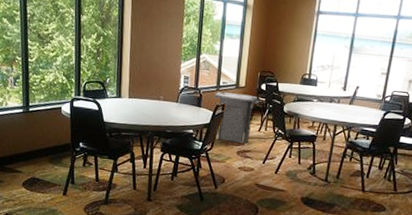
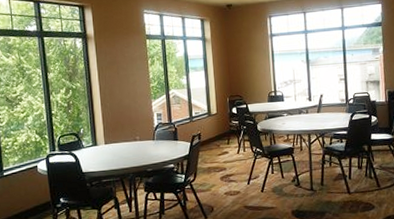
trash can: present [214,92,260,144] -> none [189,120,233,169]

